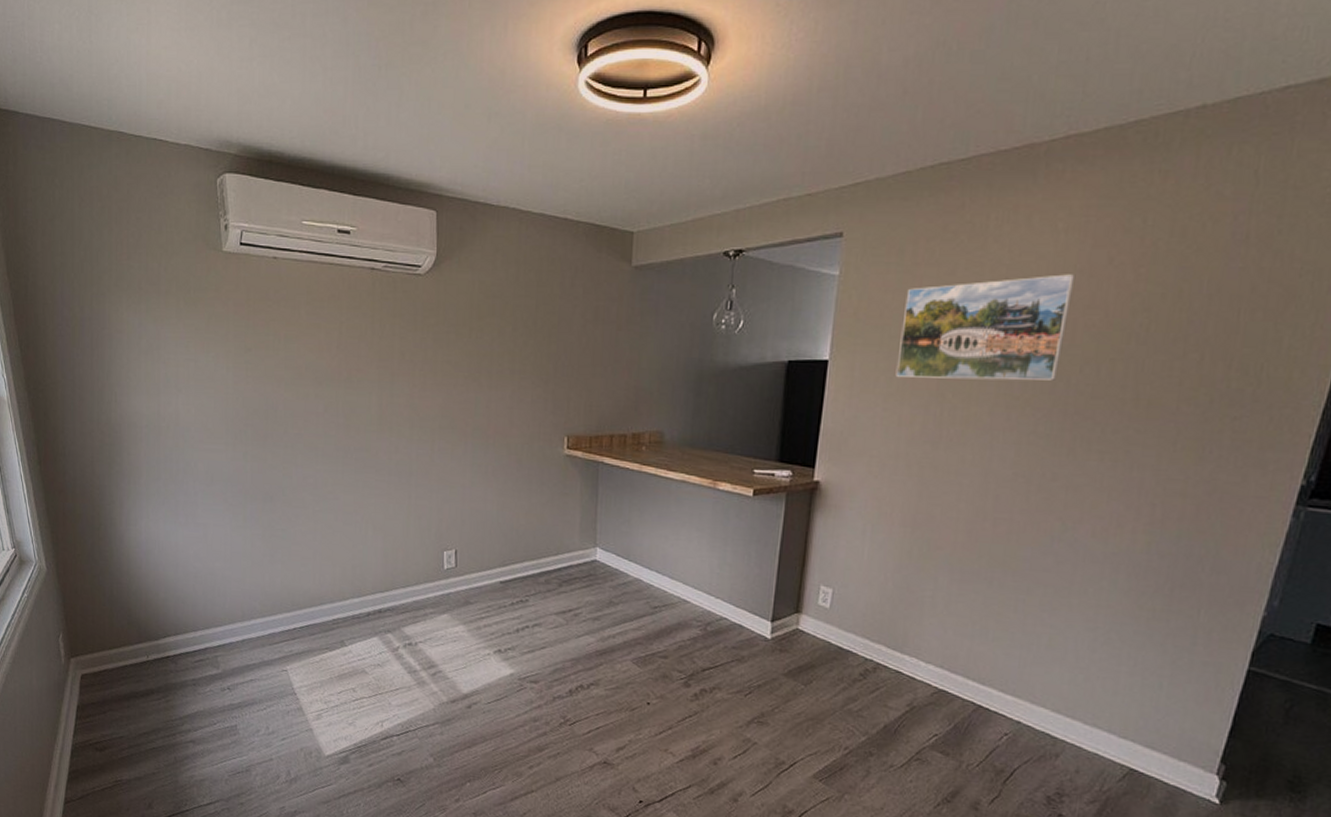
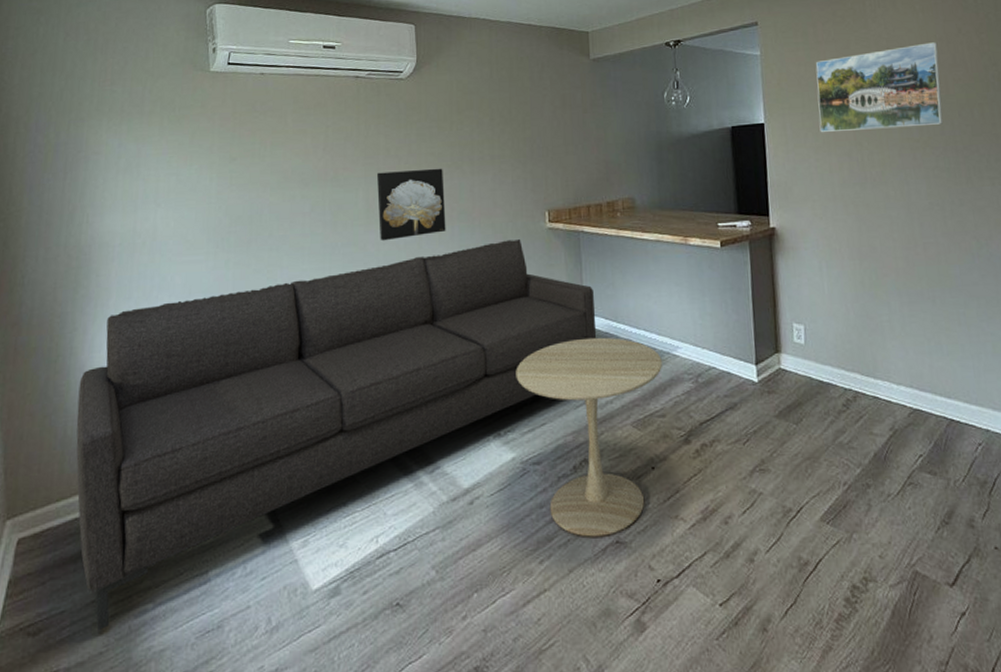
sofa: none [120,462,607,757] -> present [76,238,597,632]
wall art: none [390,377,460,451] -> present [377,168,446,241]
side table: none [520,571,671,756] -> present [516,337,662,537]

